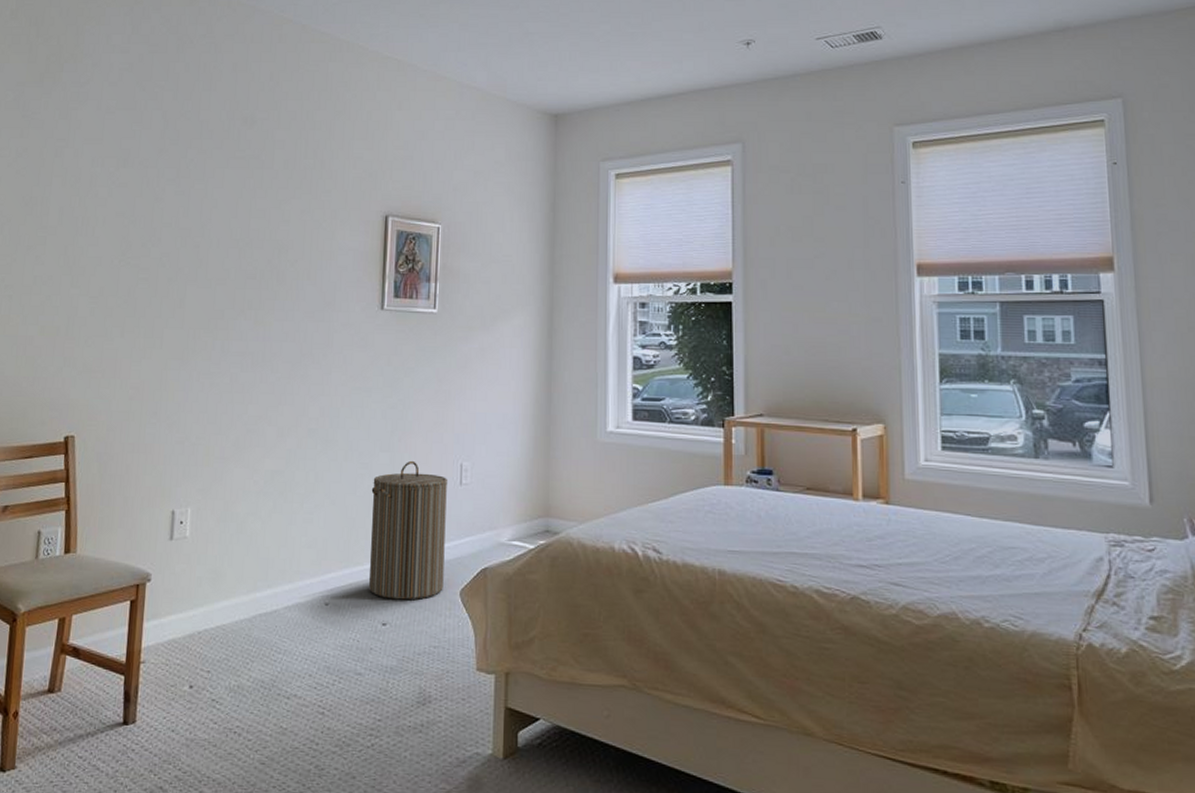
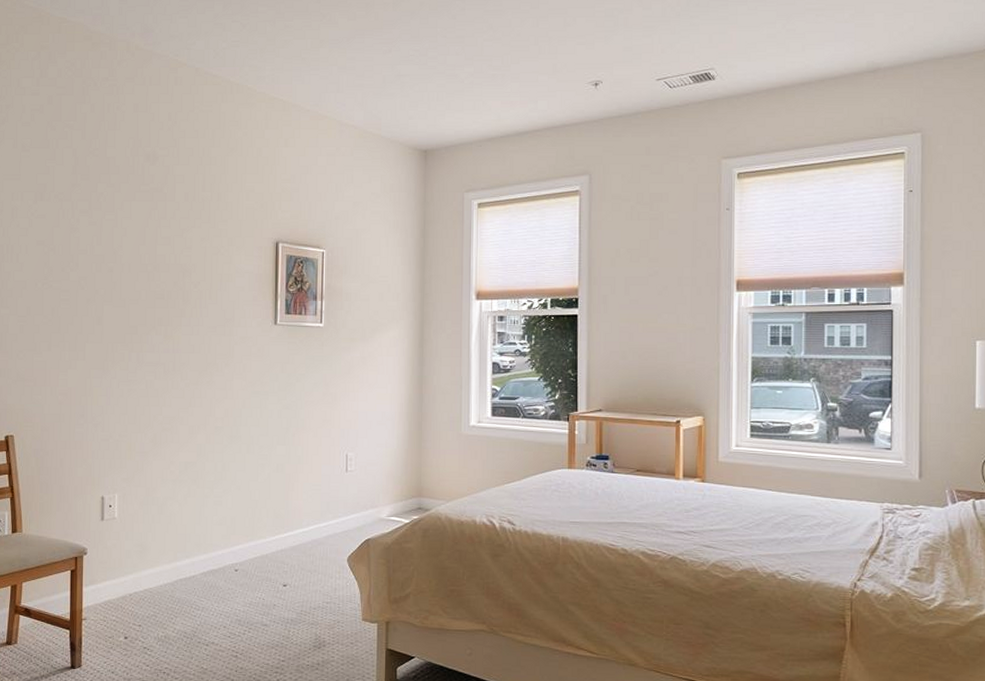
laundry hamper: present [369,460,447,600] -> none [271,452,335,566]

